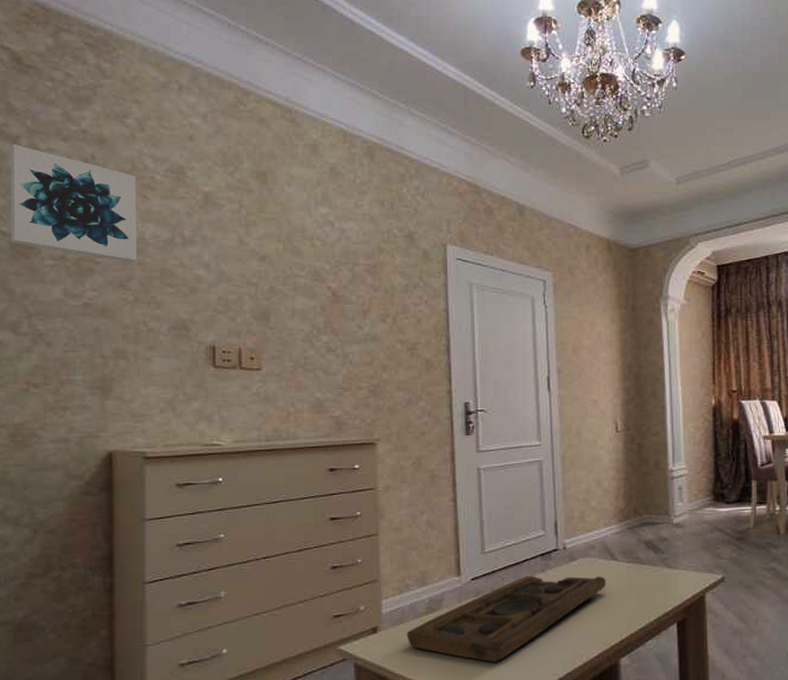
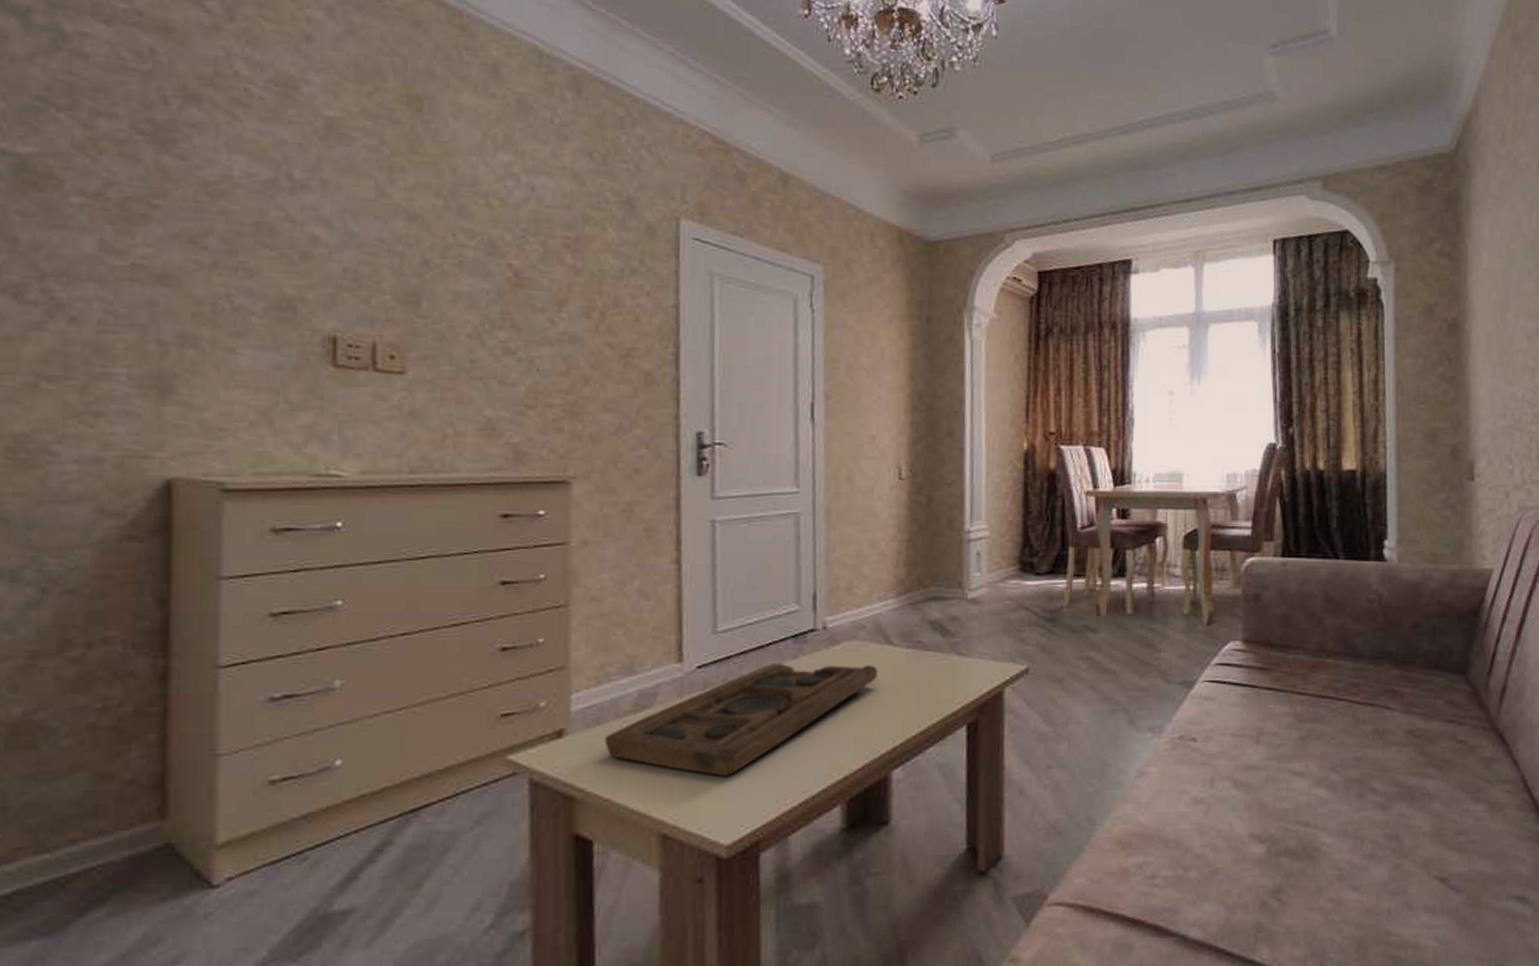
wall art: present [10,143,137,262] -> none [13,19,221,209]

